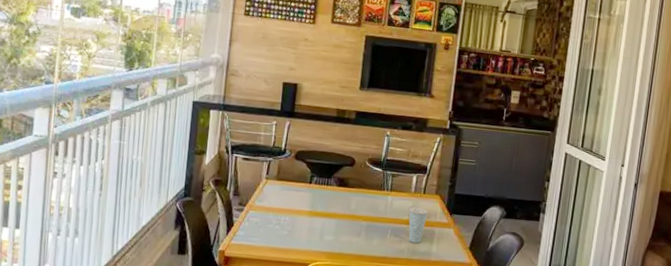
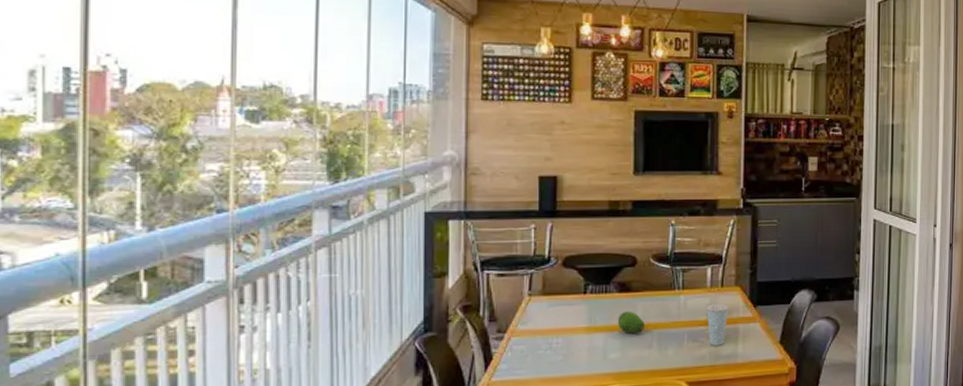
fruit: none [334,202,357,222] -> present [617,311,646,334]

